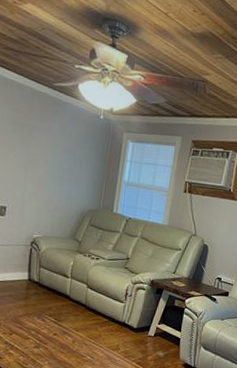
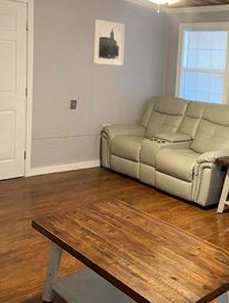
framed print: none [25,118,64,174] -> present [92,19,125,66]

